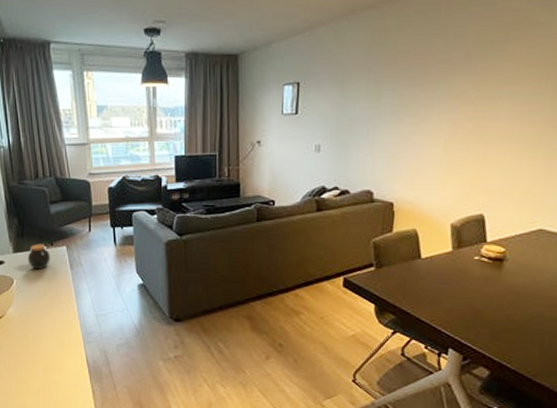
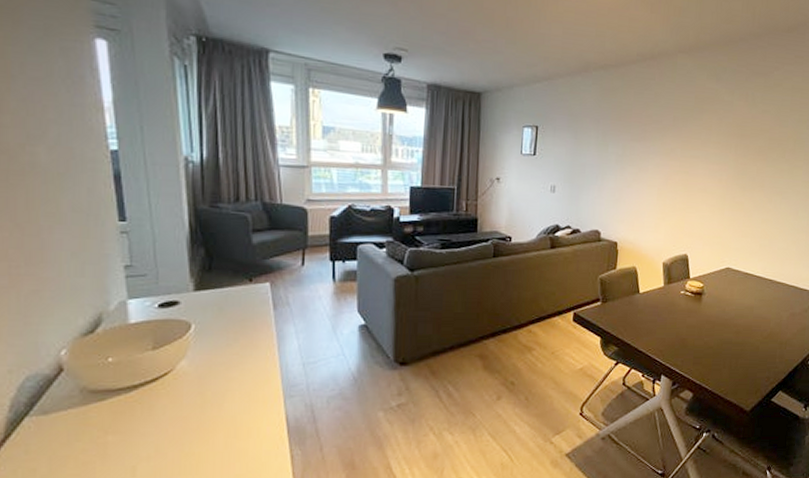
jar: present [27,244,51,270] -> none [214,279,248,312]

